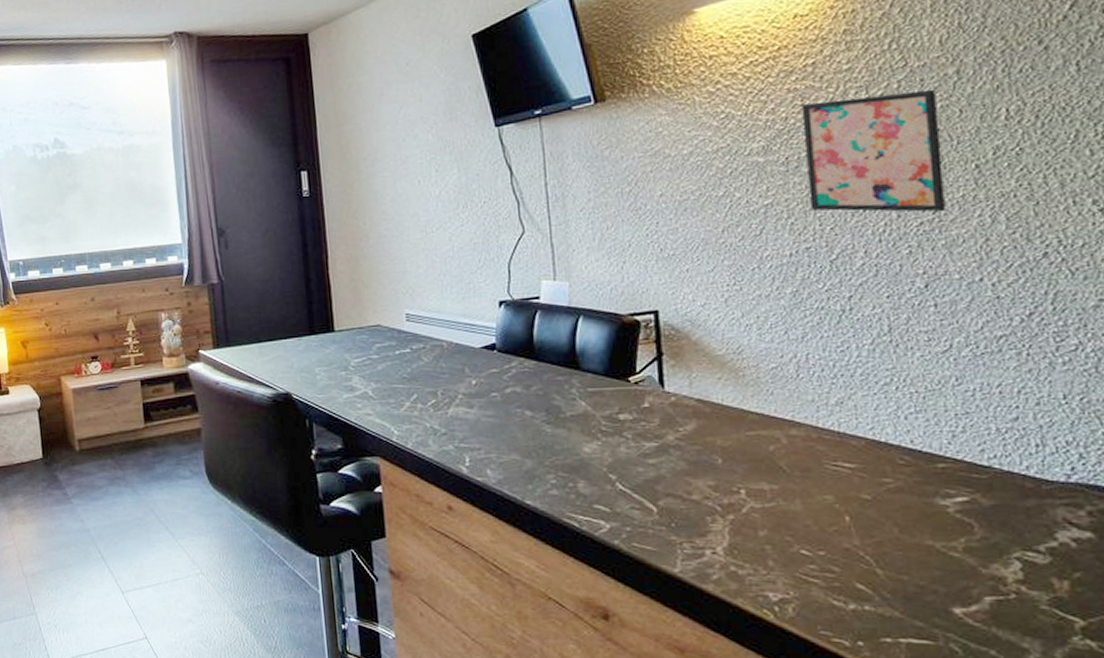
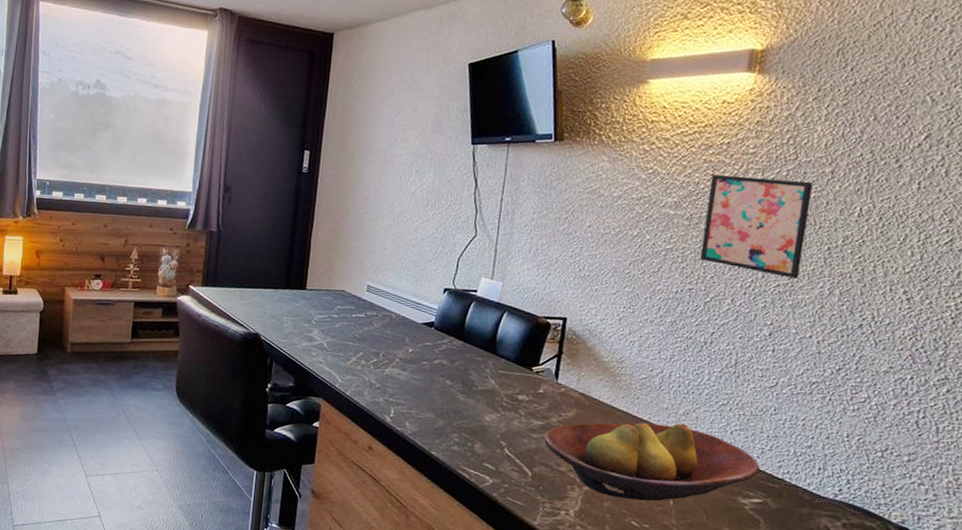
fruit bowl: none [662,416,955,523] -> present [543,422,760,501]

